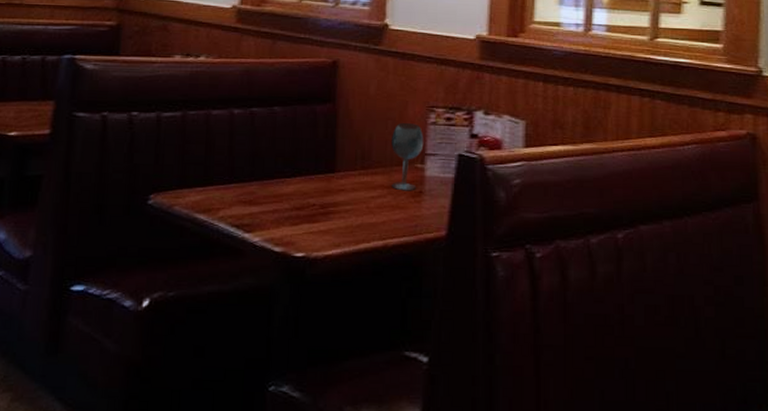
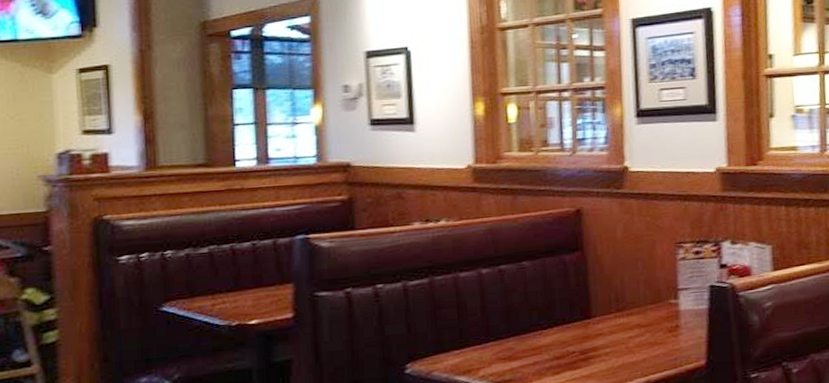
wine glass: present [391,122,424,191] -> none [643,261,676,328]

